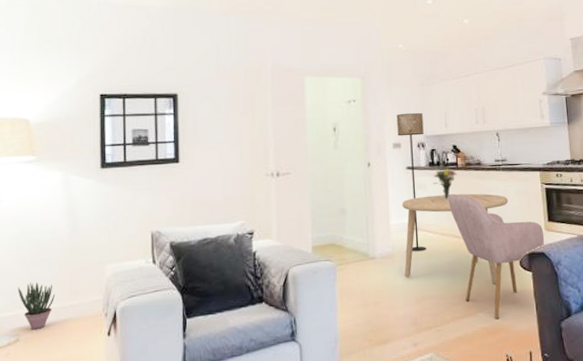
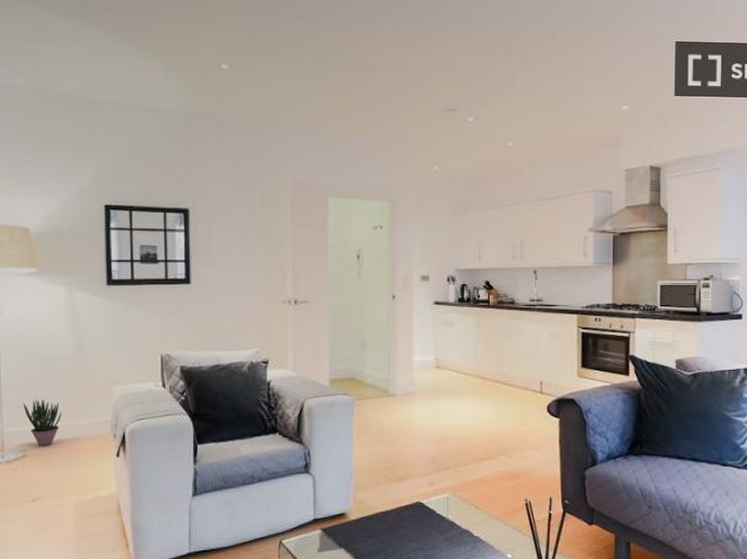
floor lamp: present [396,112,427,252] -> none [426,243,455,391]
dining table: present [402,193,509,285] -> none [425,334,541,430]
bouquet: present [432,169,457,200] -> none [461,306,488,338]
chair: present [448,193,545,319] -> none [476,332,576,464]

